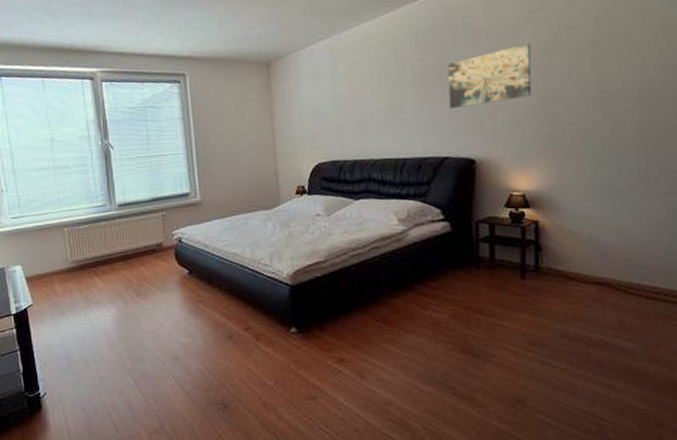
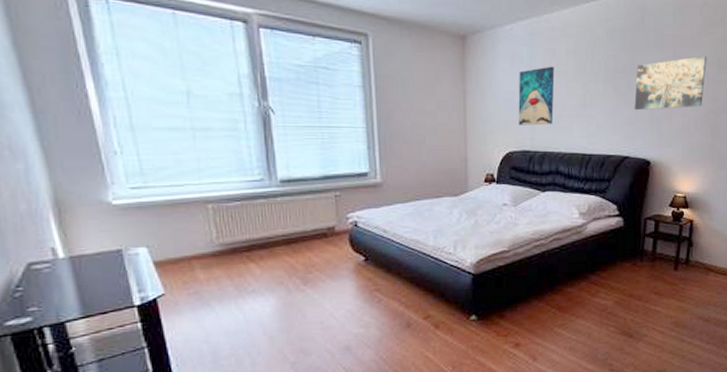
wall art: none [322,77,361,137] -> present [518,66,555,126]

